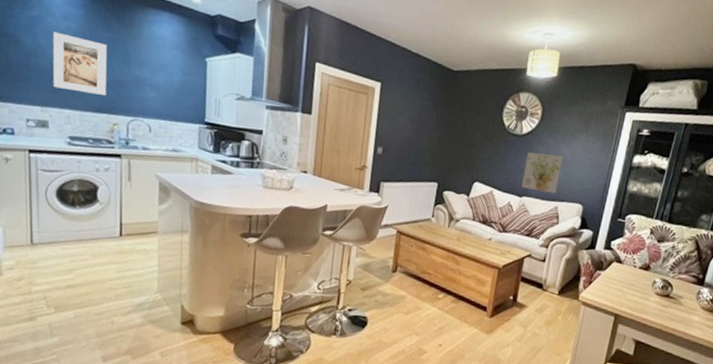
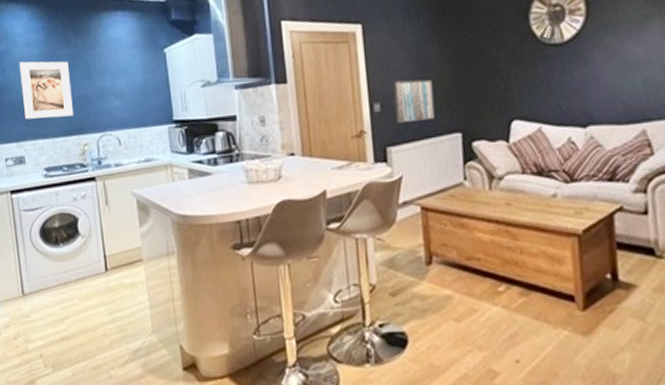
wall art: none [392,133,425,169] -> present [393,79,436,123]
decorative wall panel: present [522,152,564,194] -> none [578,57,638,115]

